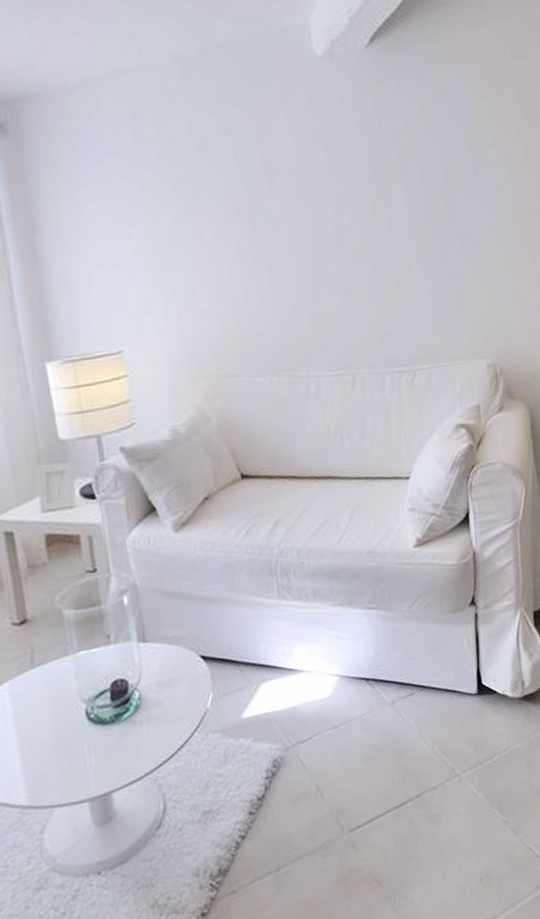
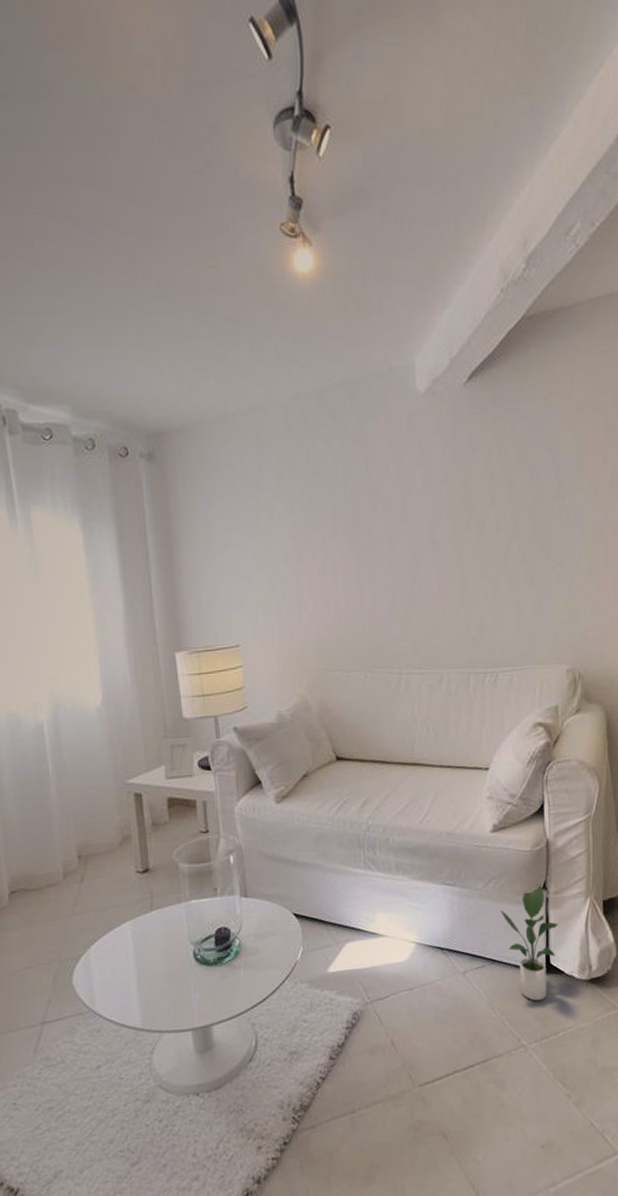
potted plant: none [428,599,488,726] -> present [501,884,558,1001]

